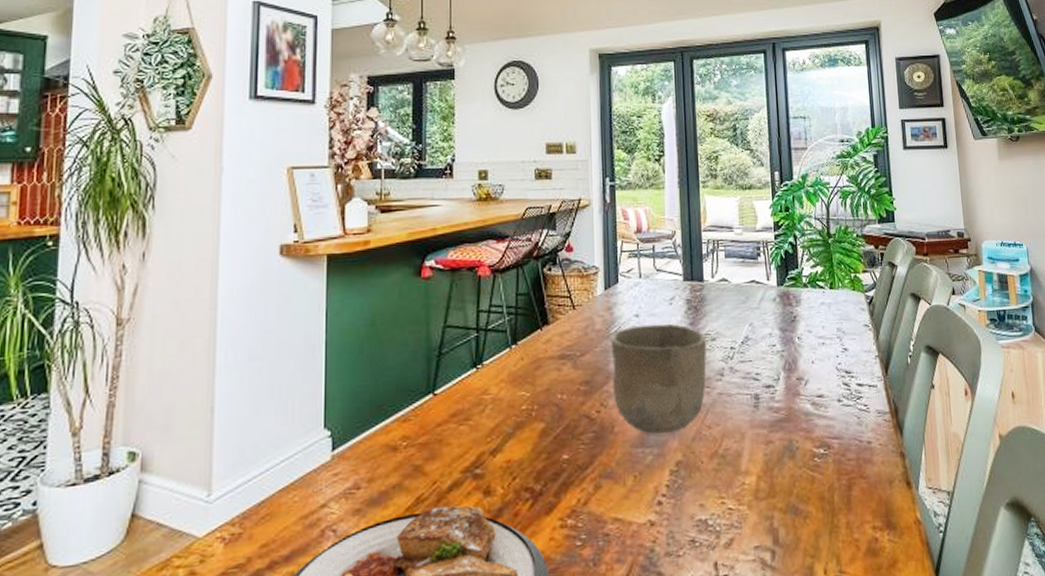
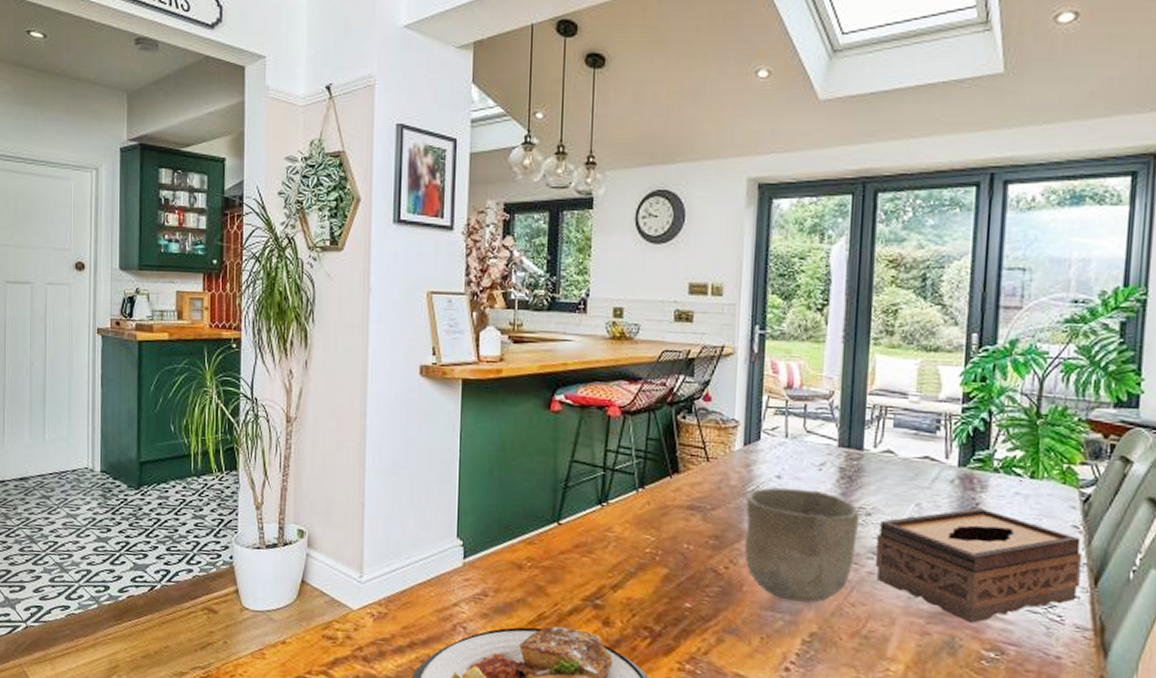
tissue box: none [722,319,876,425] -> present [875,507,1082,623]

